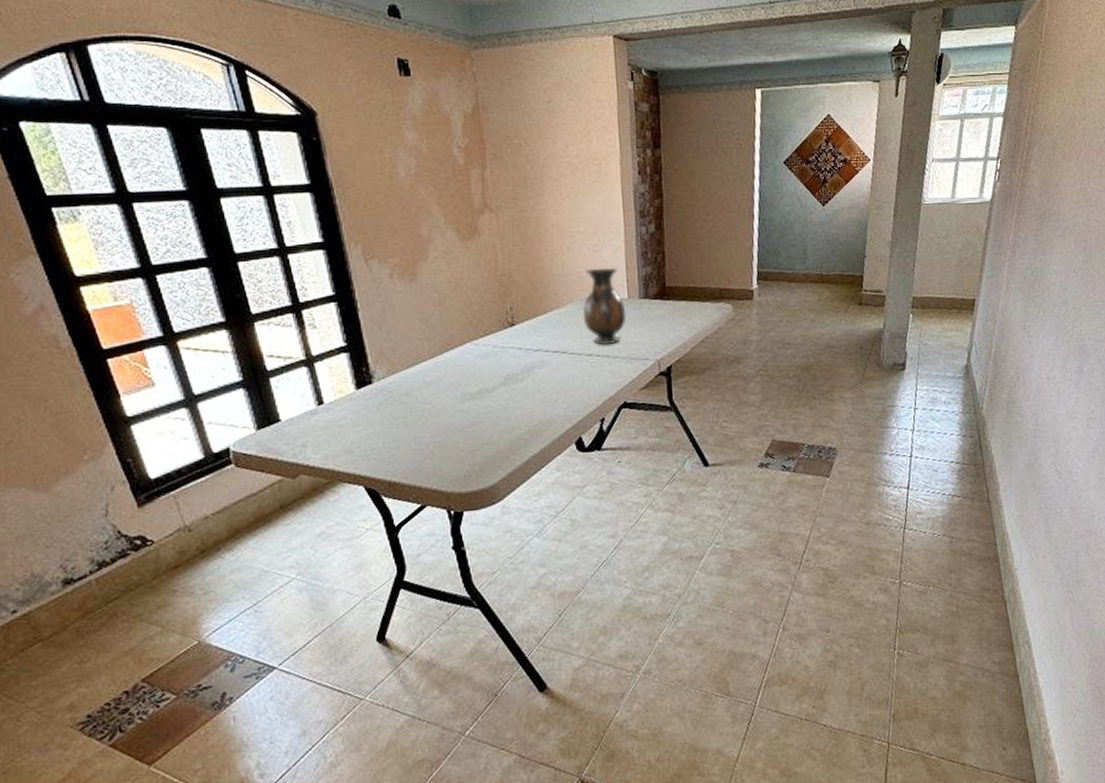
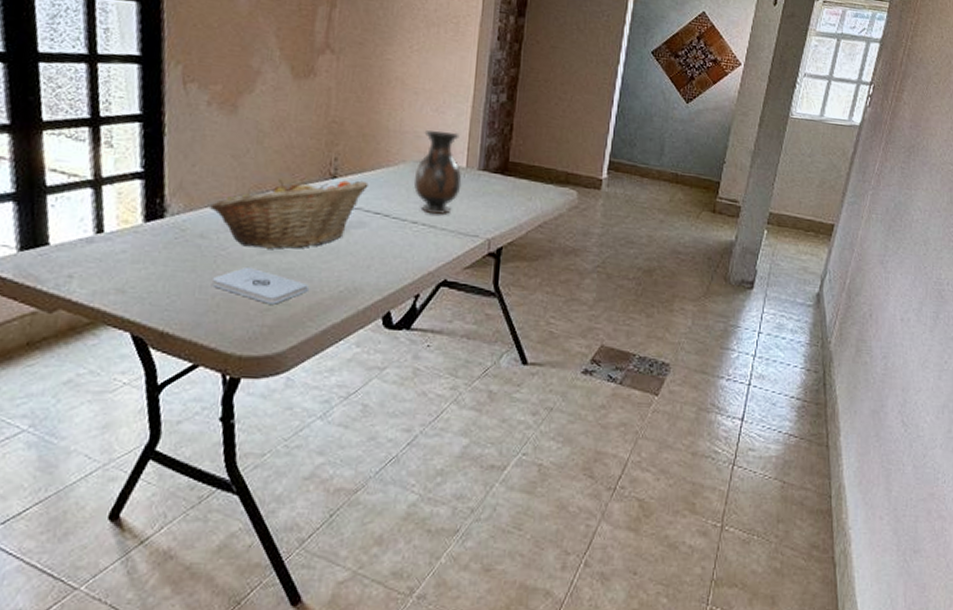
fruit basket: none [410,324,544,398] -> present [210,179,369,249]
notepad: none [423,415,507,445] -> present [211,266,309,305]

